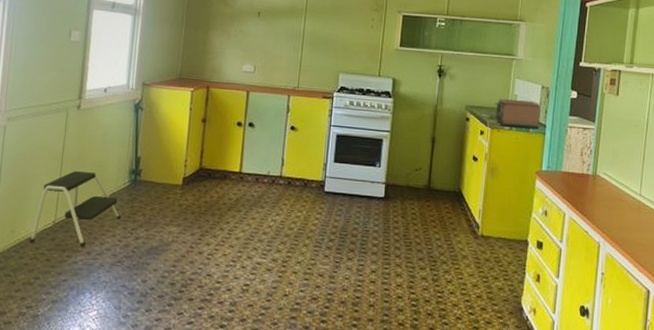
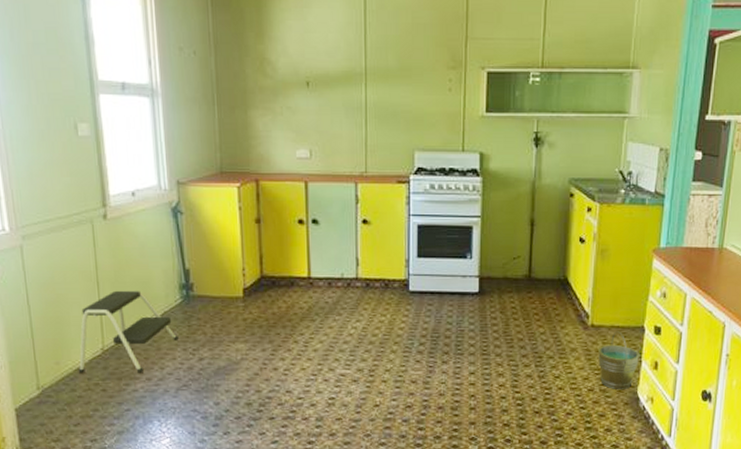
bucket: none [486,243,524,299] -> present [597,331,640,389]
toaster: present [495,98,542,129] -> none [604,166,660,200]

